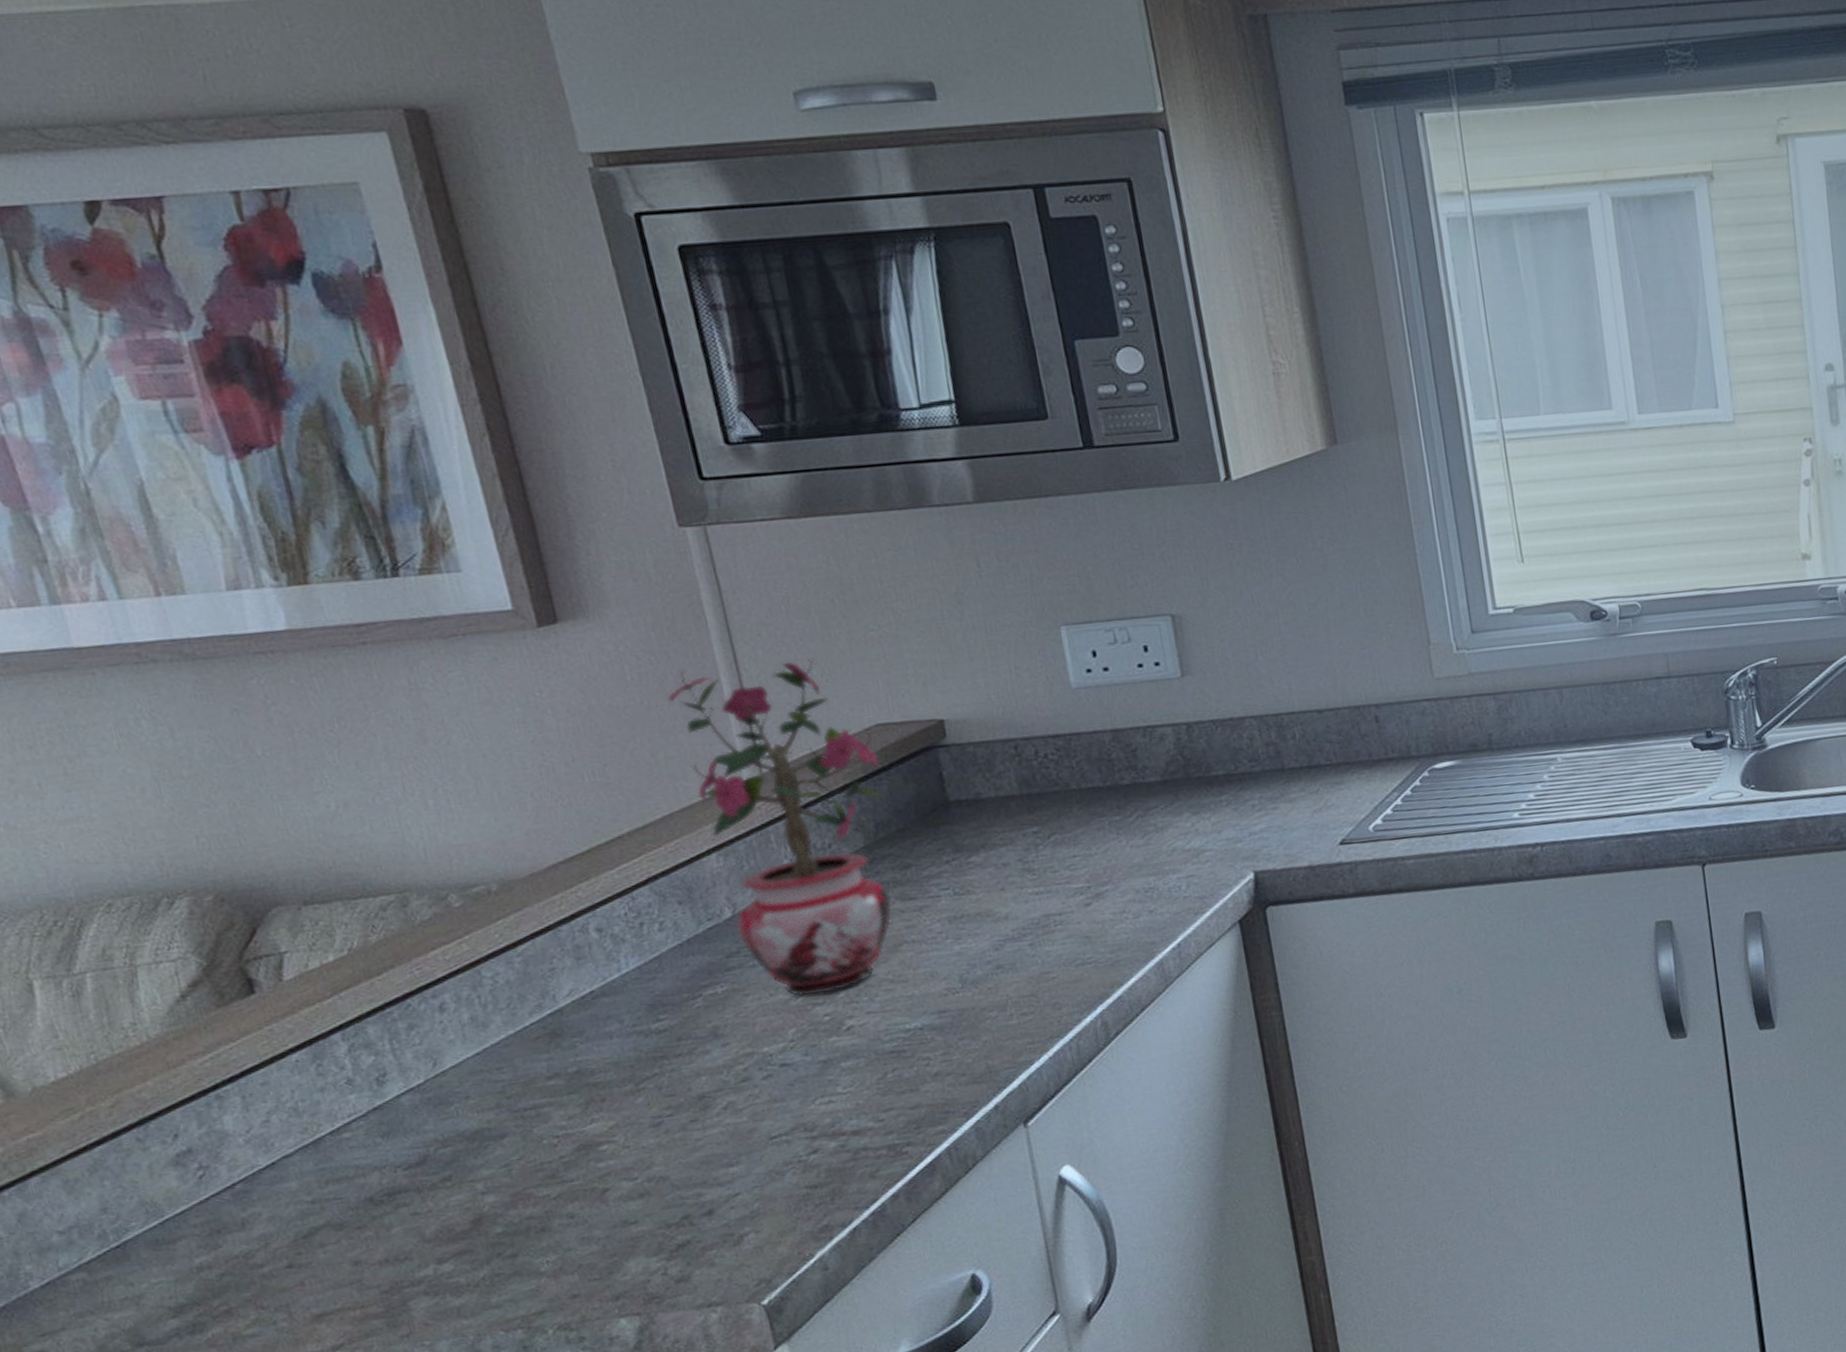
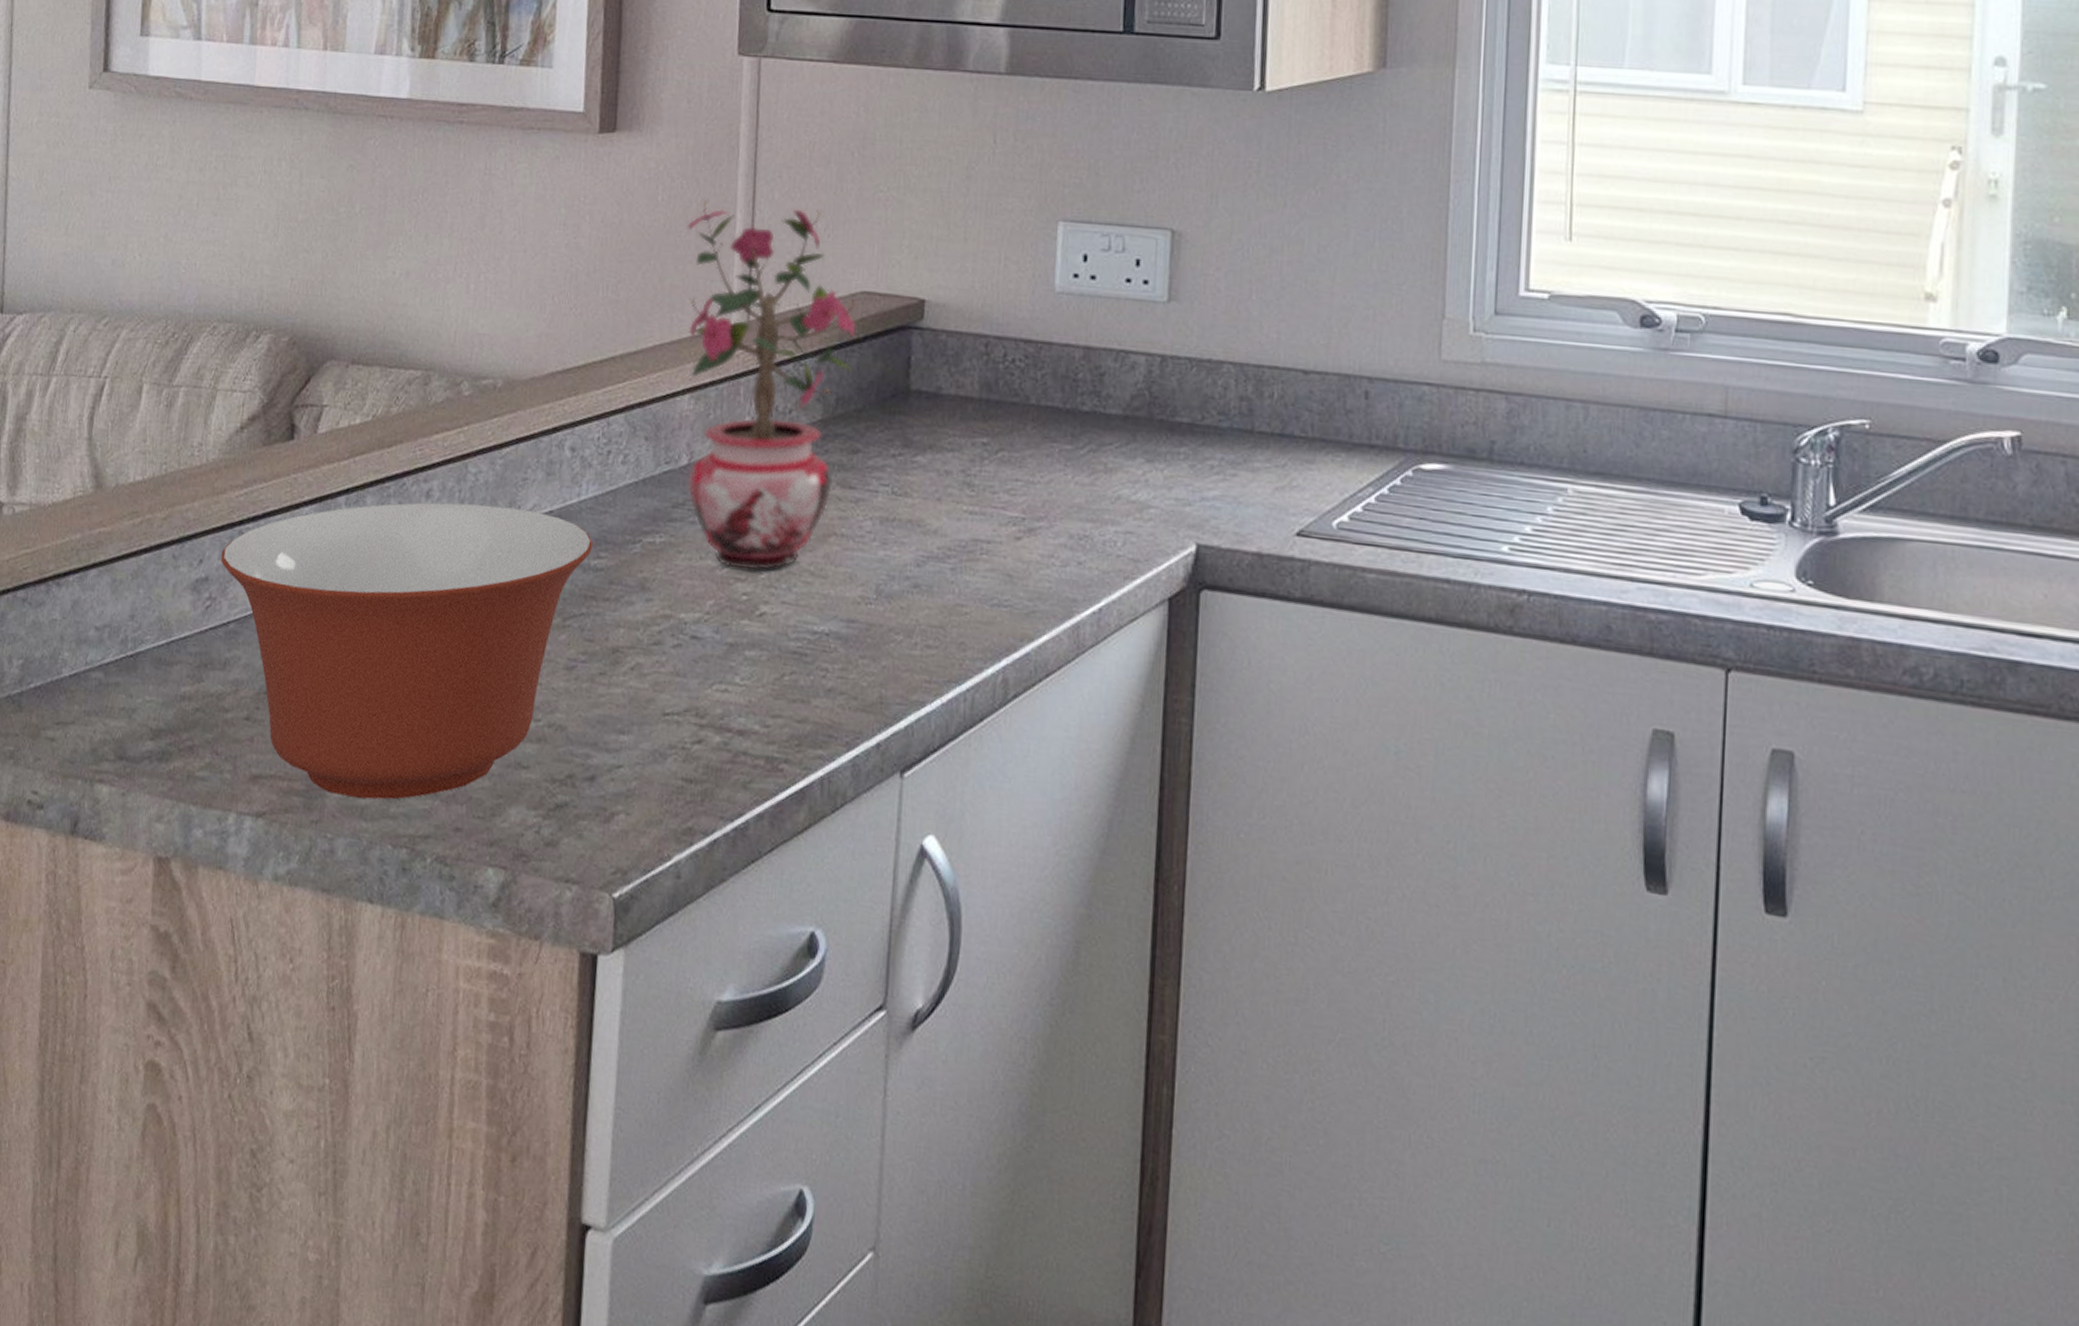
mixing bowl: none [200,995,650,1306] -> present [221,502,594,800]

